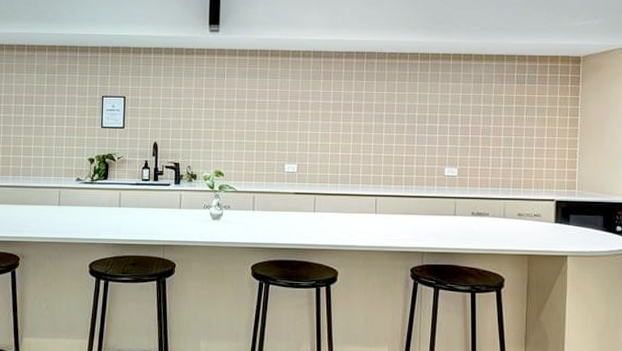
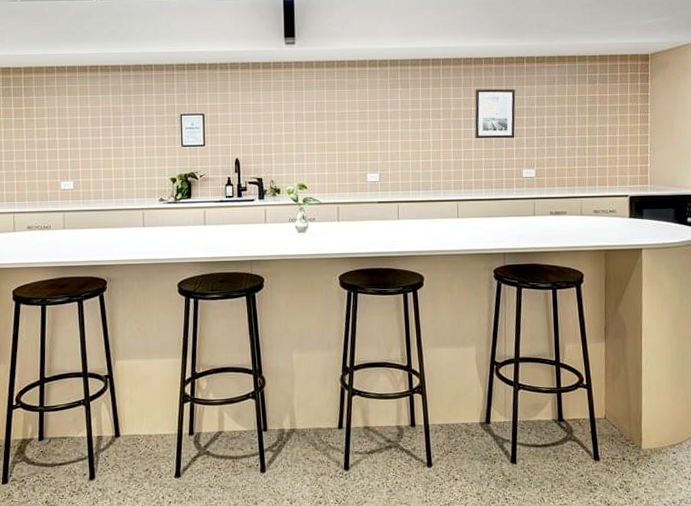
wall art: none [397,84,440,136] -> present [475,88,516,139]

